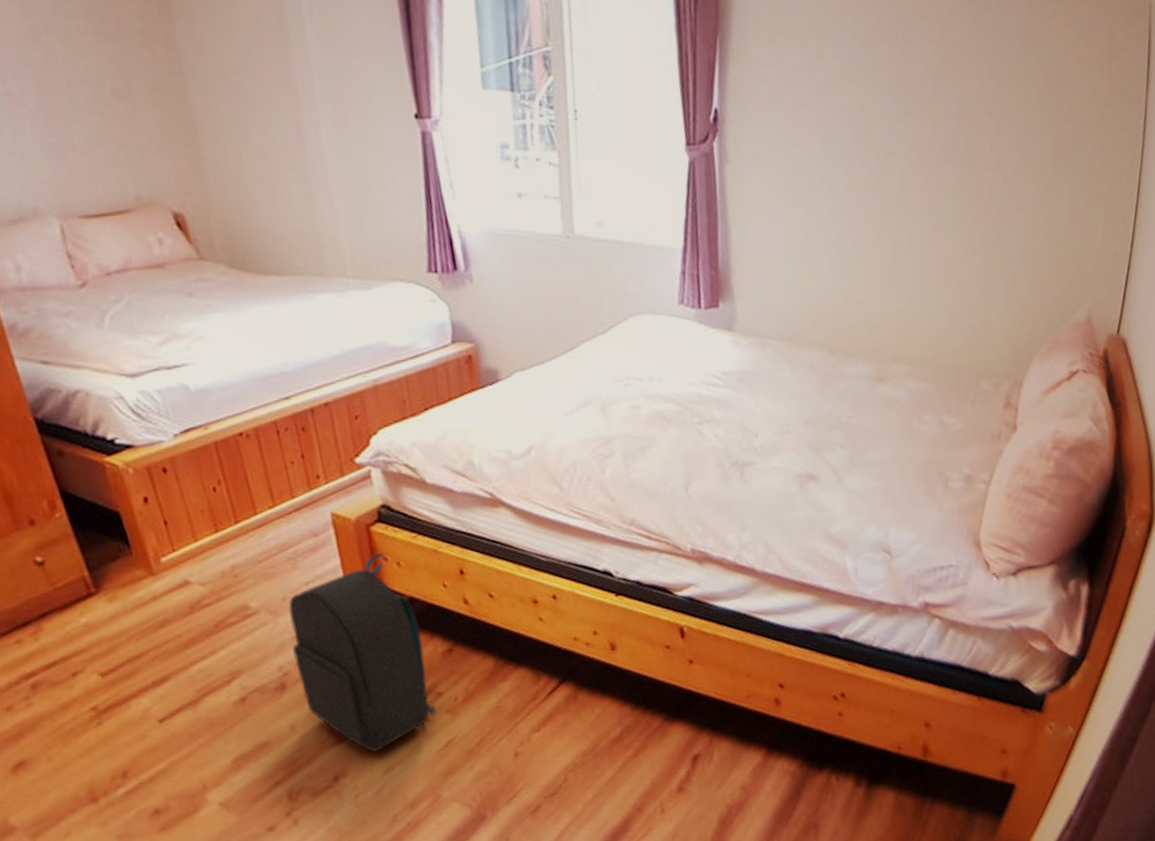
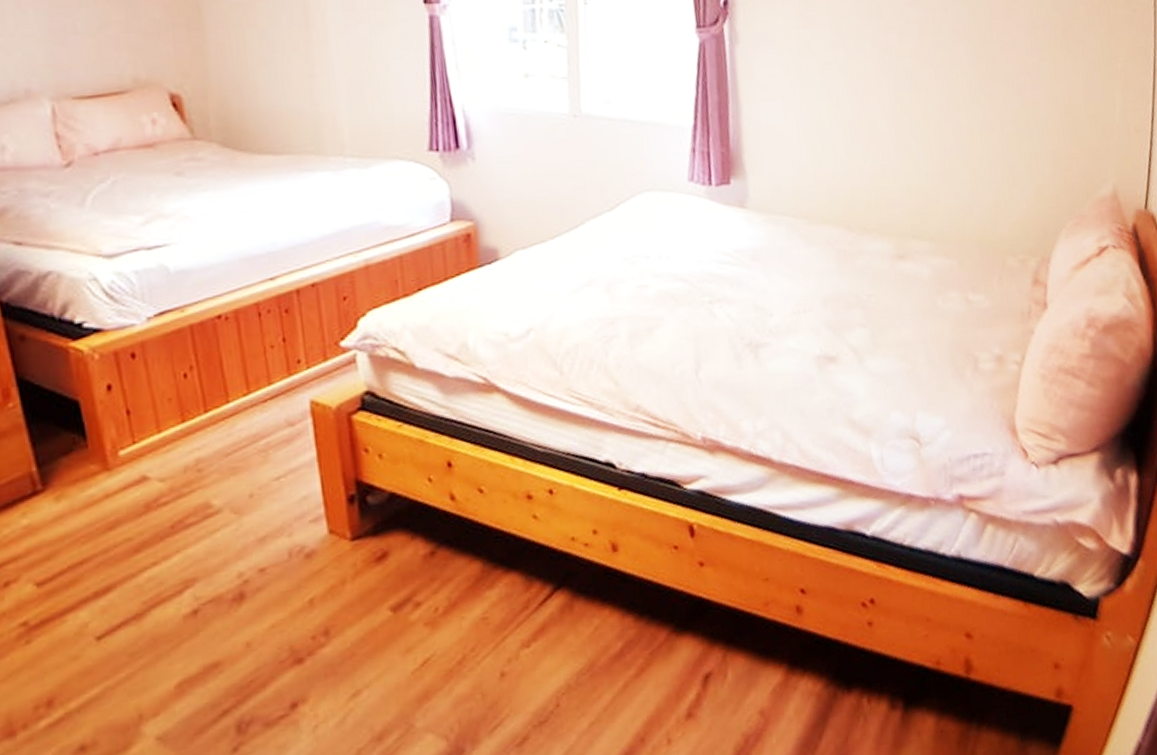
backpack: present [288,553,436,752] -> none [254,444,413,674]

